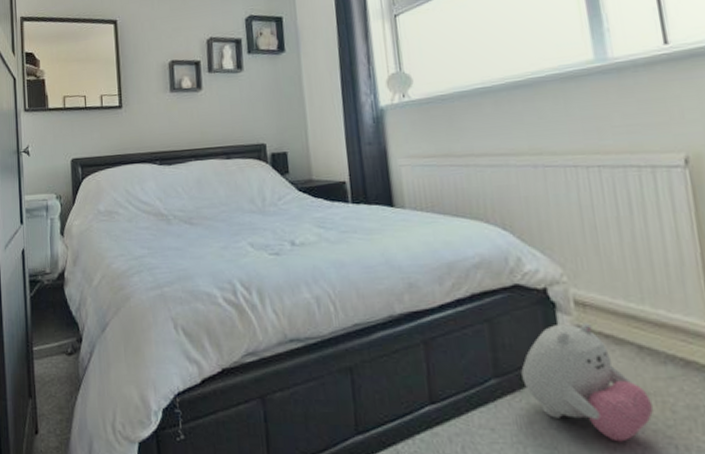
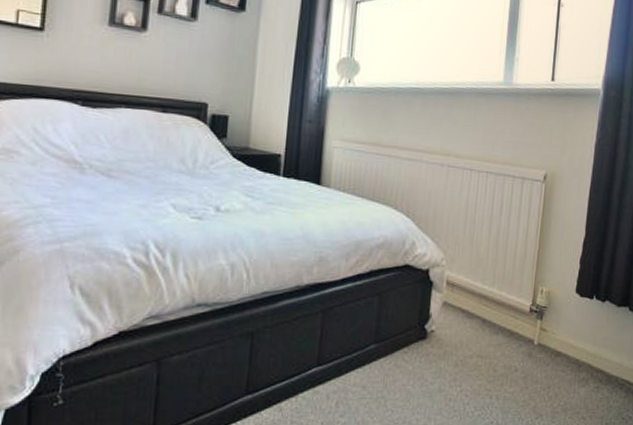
plush toy: present [521,323,654,442] -> none [395,300,483,395]

